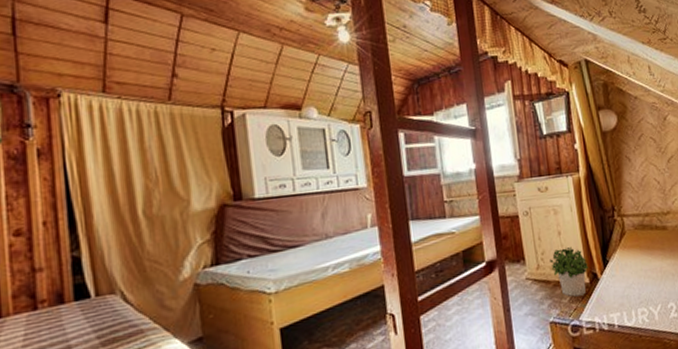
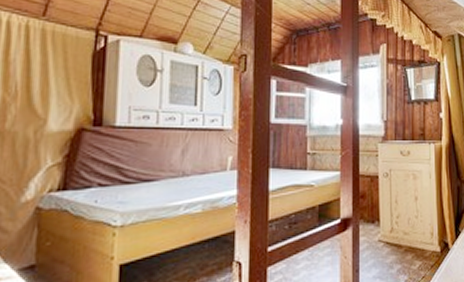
potted plant: present [550,247,589,297] -> none [404,214,442,264]

